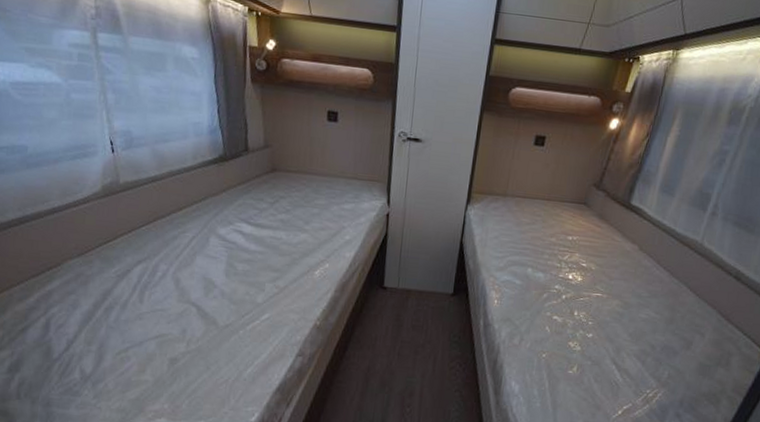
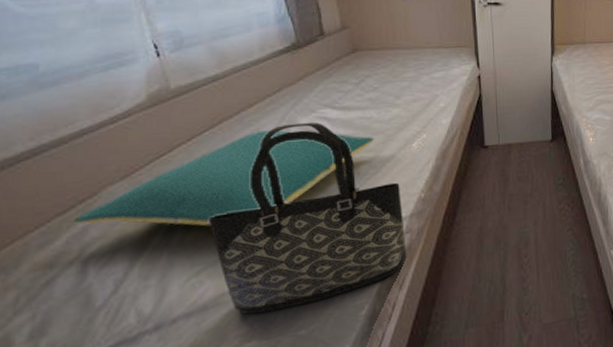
pillow: none [42,233,282,311] -> present [72,129,375,227]
tote bag: none [138,232,299,399] -> present [208,122,407,315]

